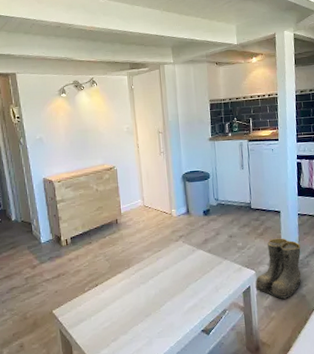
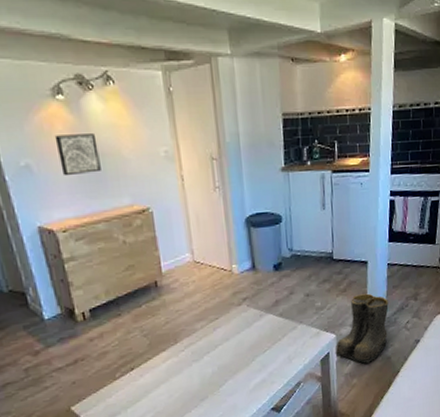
wall art: none [58,117,85,145] -> present [54,134,101,176]

